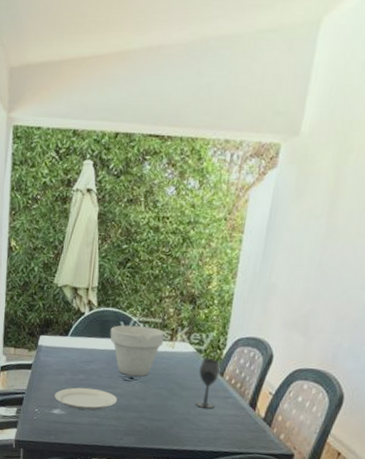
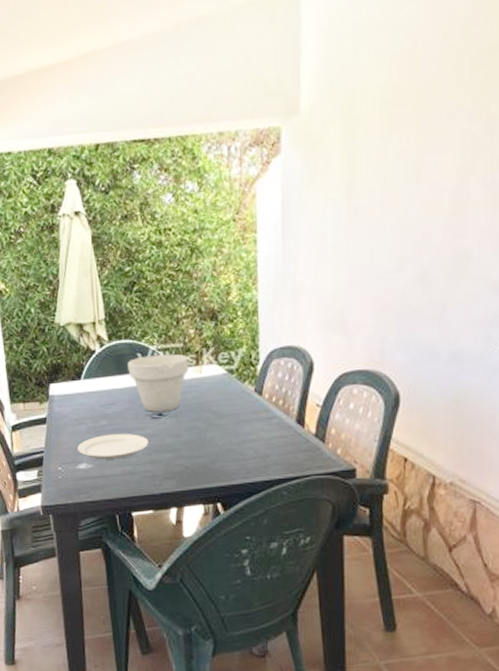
wine glass: present [195,358,221,409] -> none [234,377,258,435]

